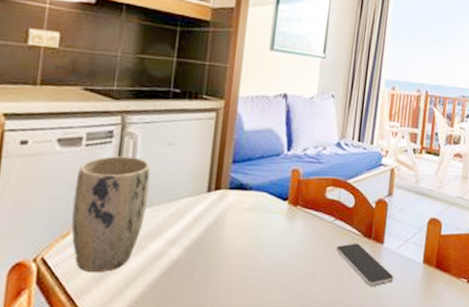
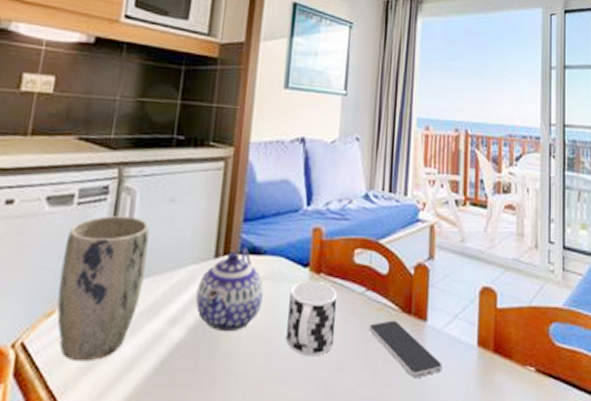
teapot: none [191,184,249,251] -> present [195,247,264,333]
cup: none [267,211,311,270] -> present [286,280,338,357]

